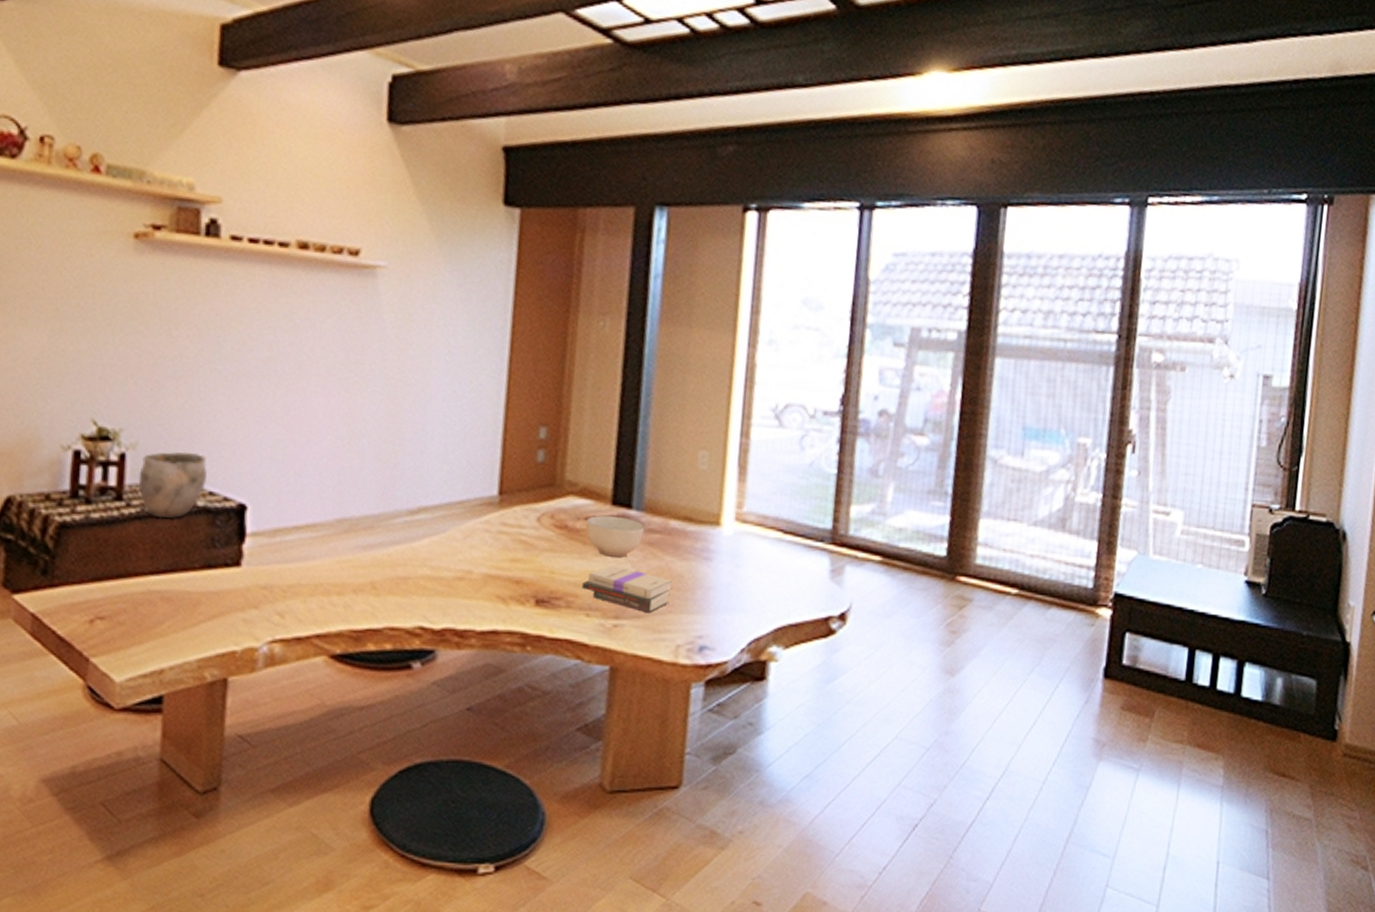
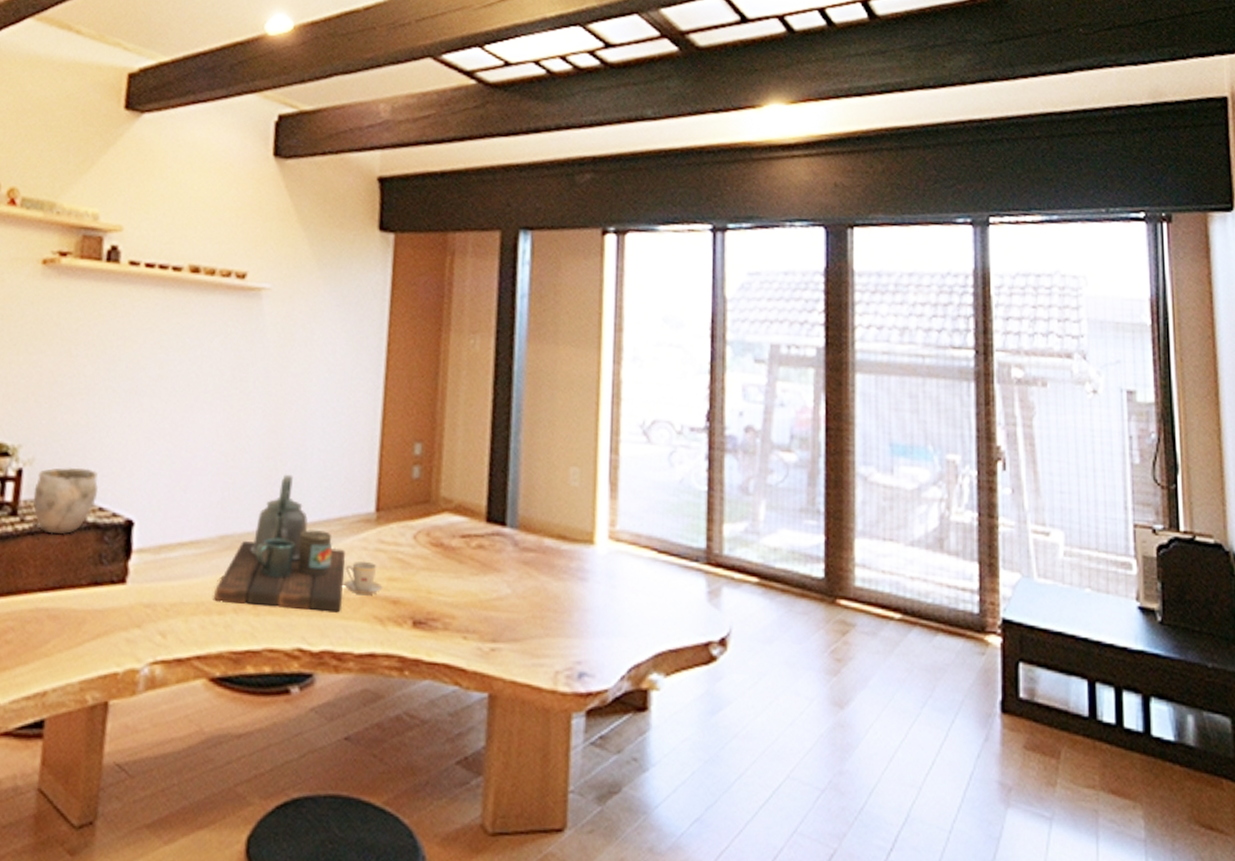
tea set: none [331,458,467,593] -> present [213,474,345,613]
teacup: none [465,543,505,576] -> present [343,561,383,596]
books: present [582,565,672,614] -> none [459,585,549,637]
bowl: present [586,515,645,557] -> none [461,532,520,577]

